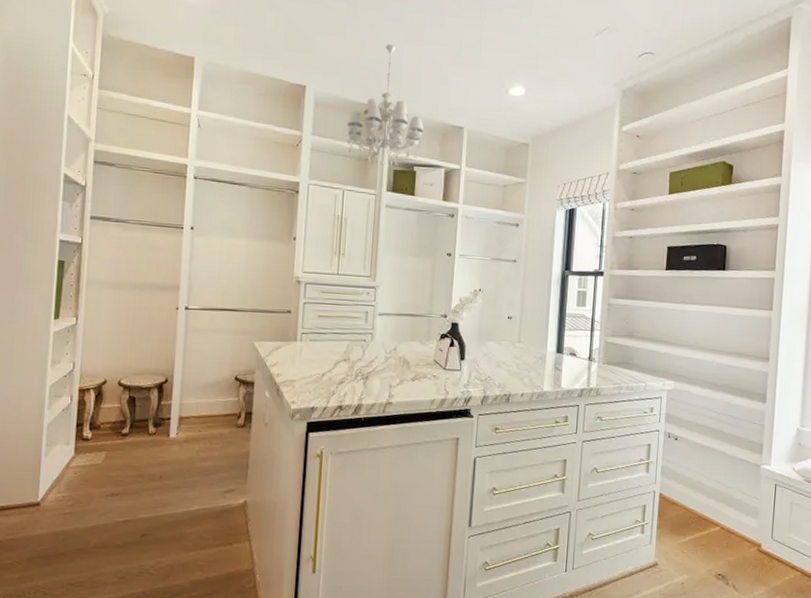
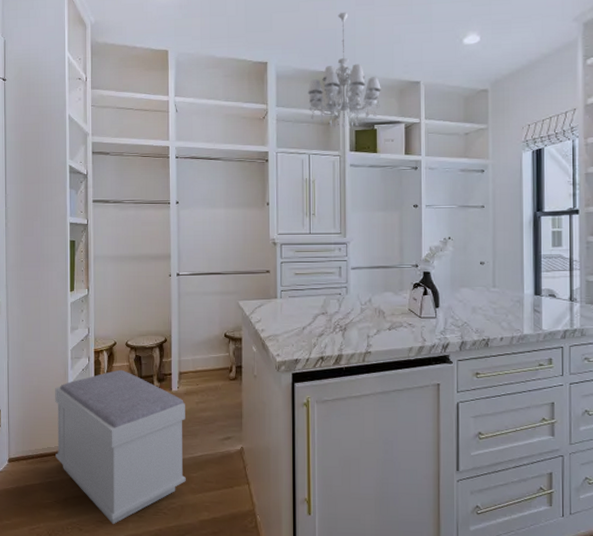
bench: none [20,411,184,588] -> present [55,369,186,525]

